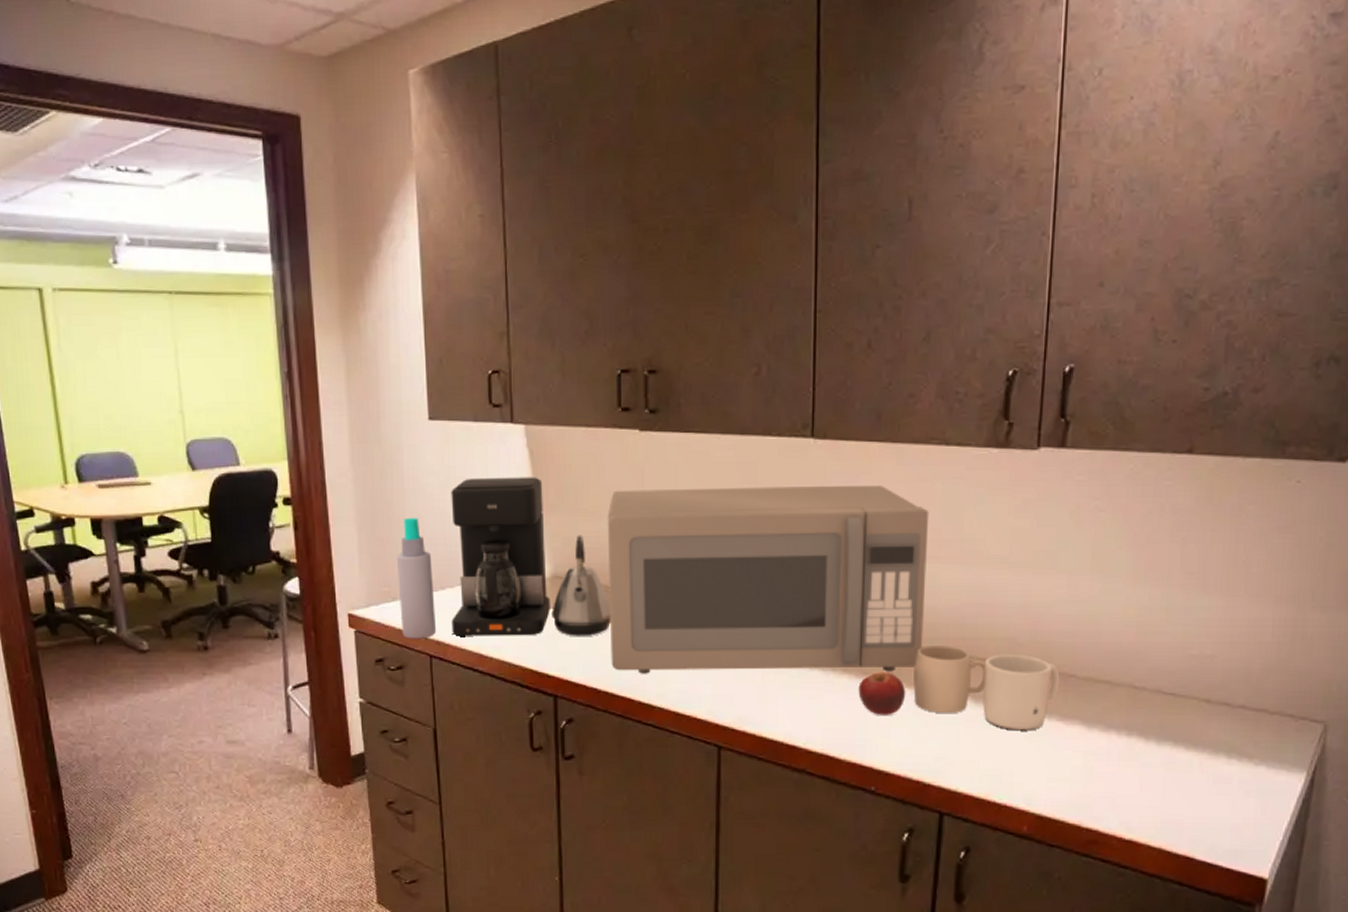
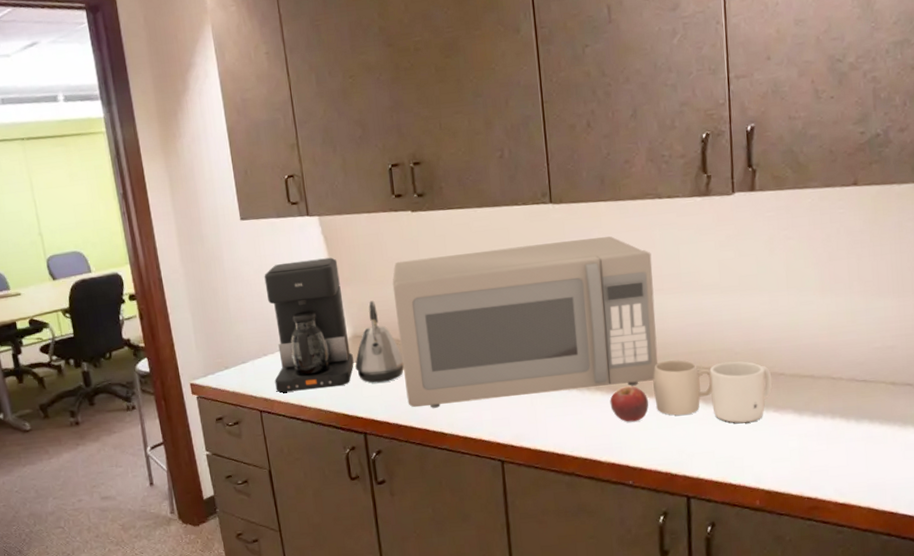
spray bottle: present [396,517,437,640] -> none [224,299,264,400]

